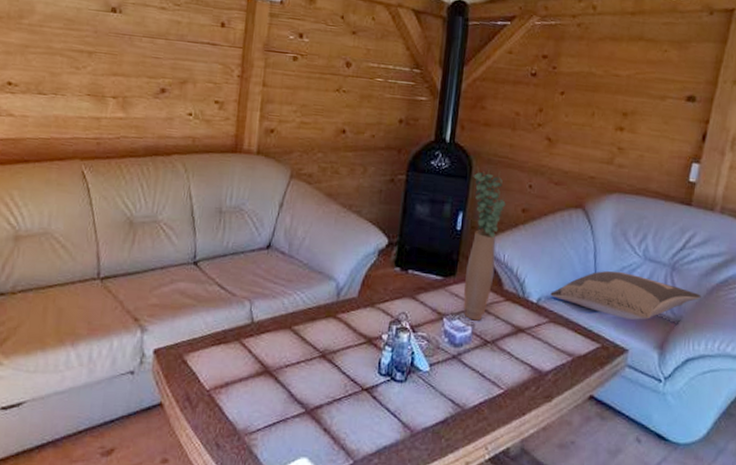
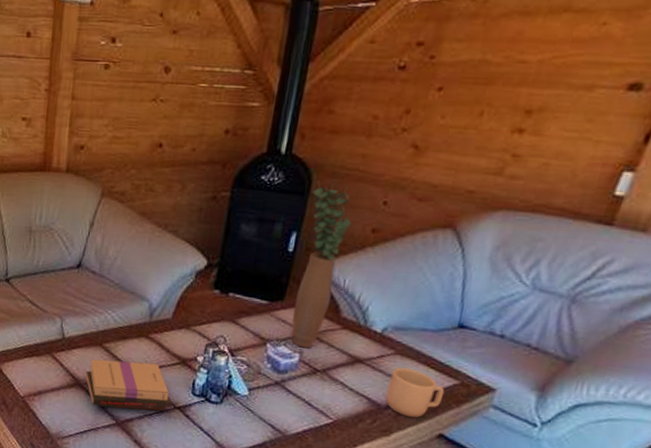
books: none [274,343,361,396] -> present [85,359,173,411]
mug: none [544,335,591,381] -> present [385,367,445,418]
pillow: present [550,270,701,320] -> none [399,300,610,358]

